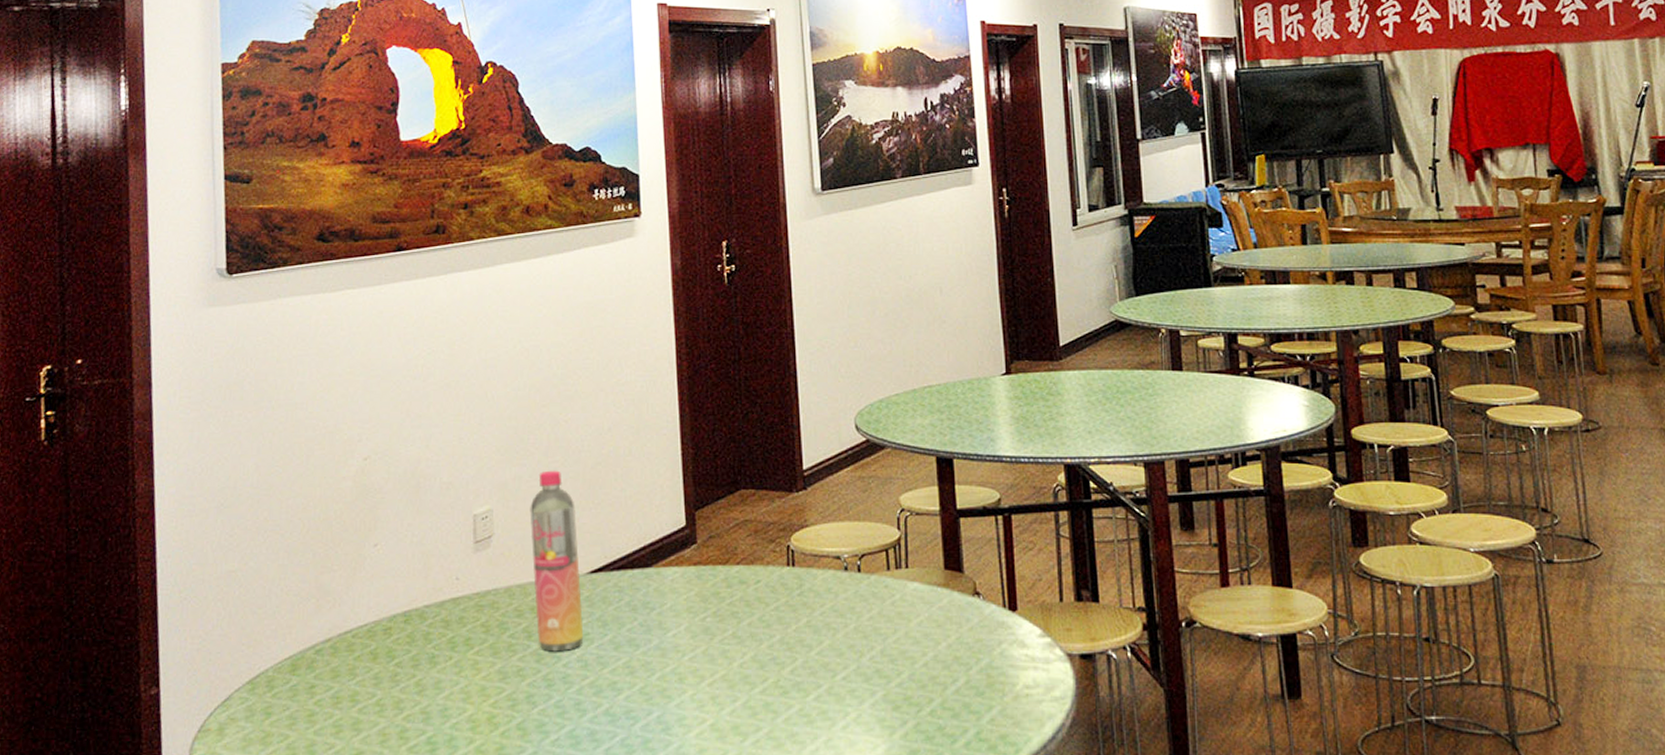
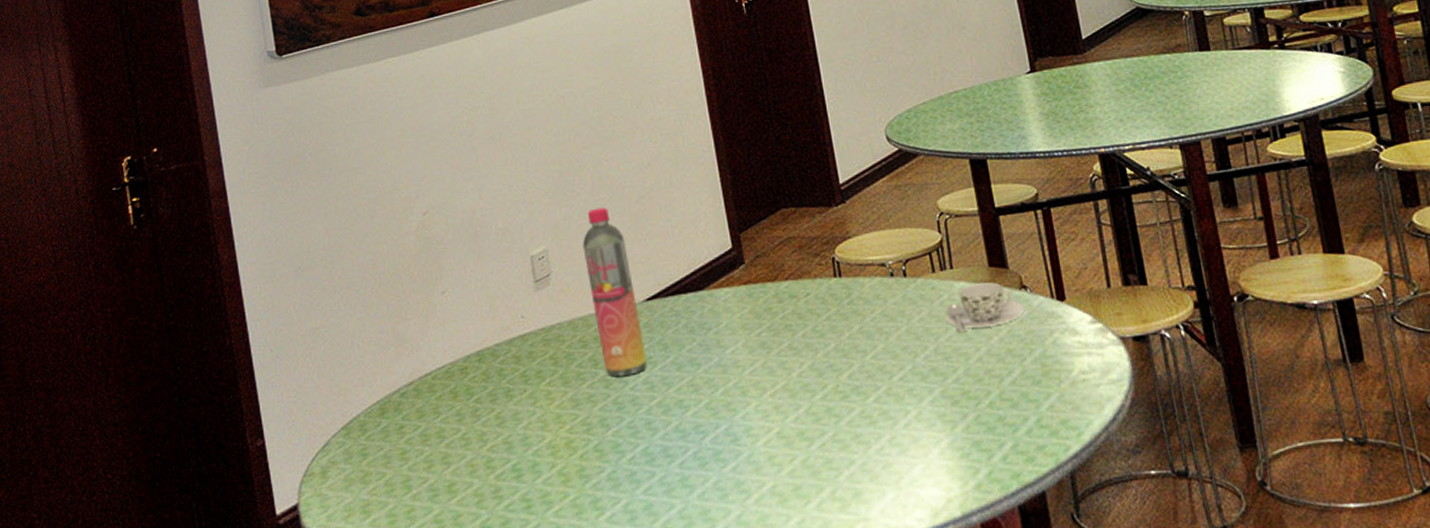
teacup: none [896,586,976,635] -> present [945,282,1025,332]

